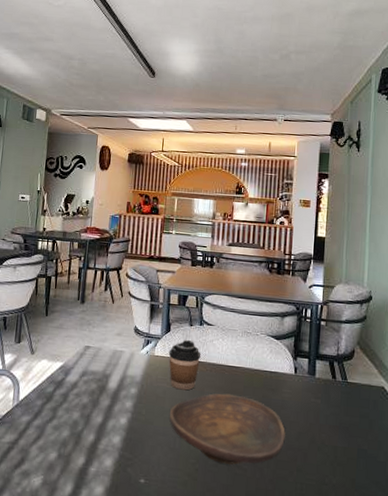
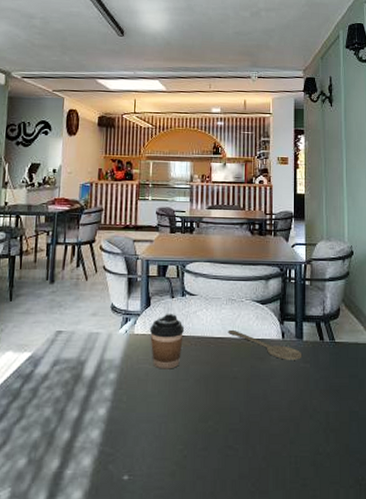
decorative bowl: present [169,393,286,465] -> none [152,368,276,446]
wooden spoon: none [242,360,314,395] -> present [228,329,303,360]

